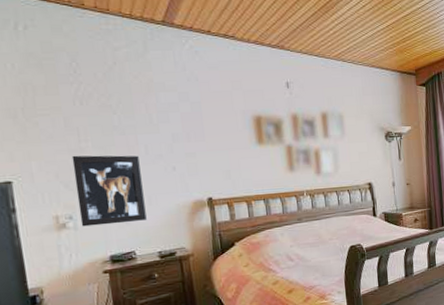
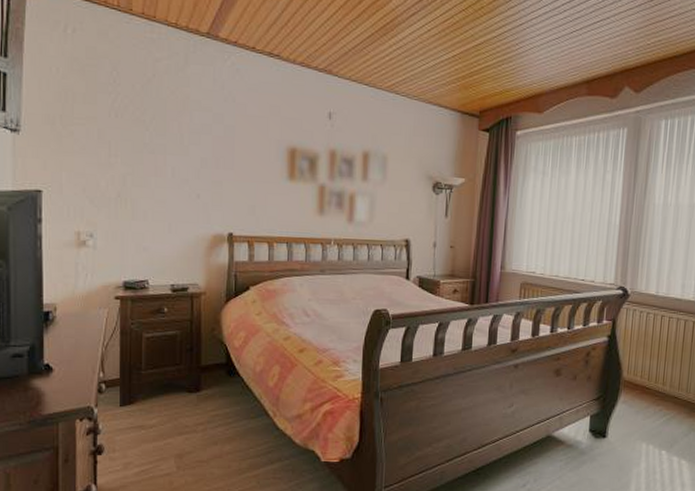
wall art: present [71,155,147,227] -> none [100,170,165,249]

